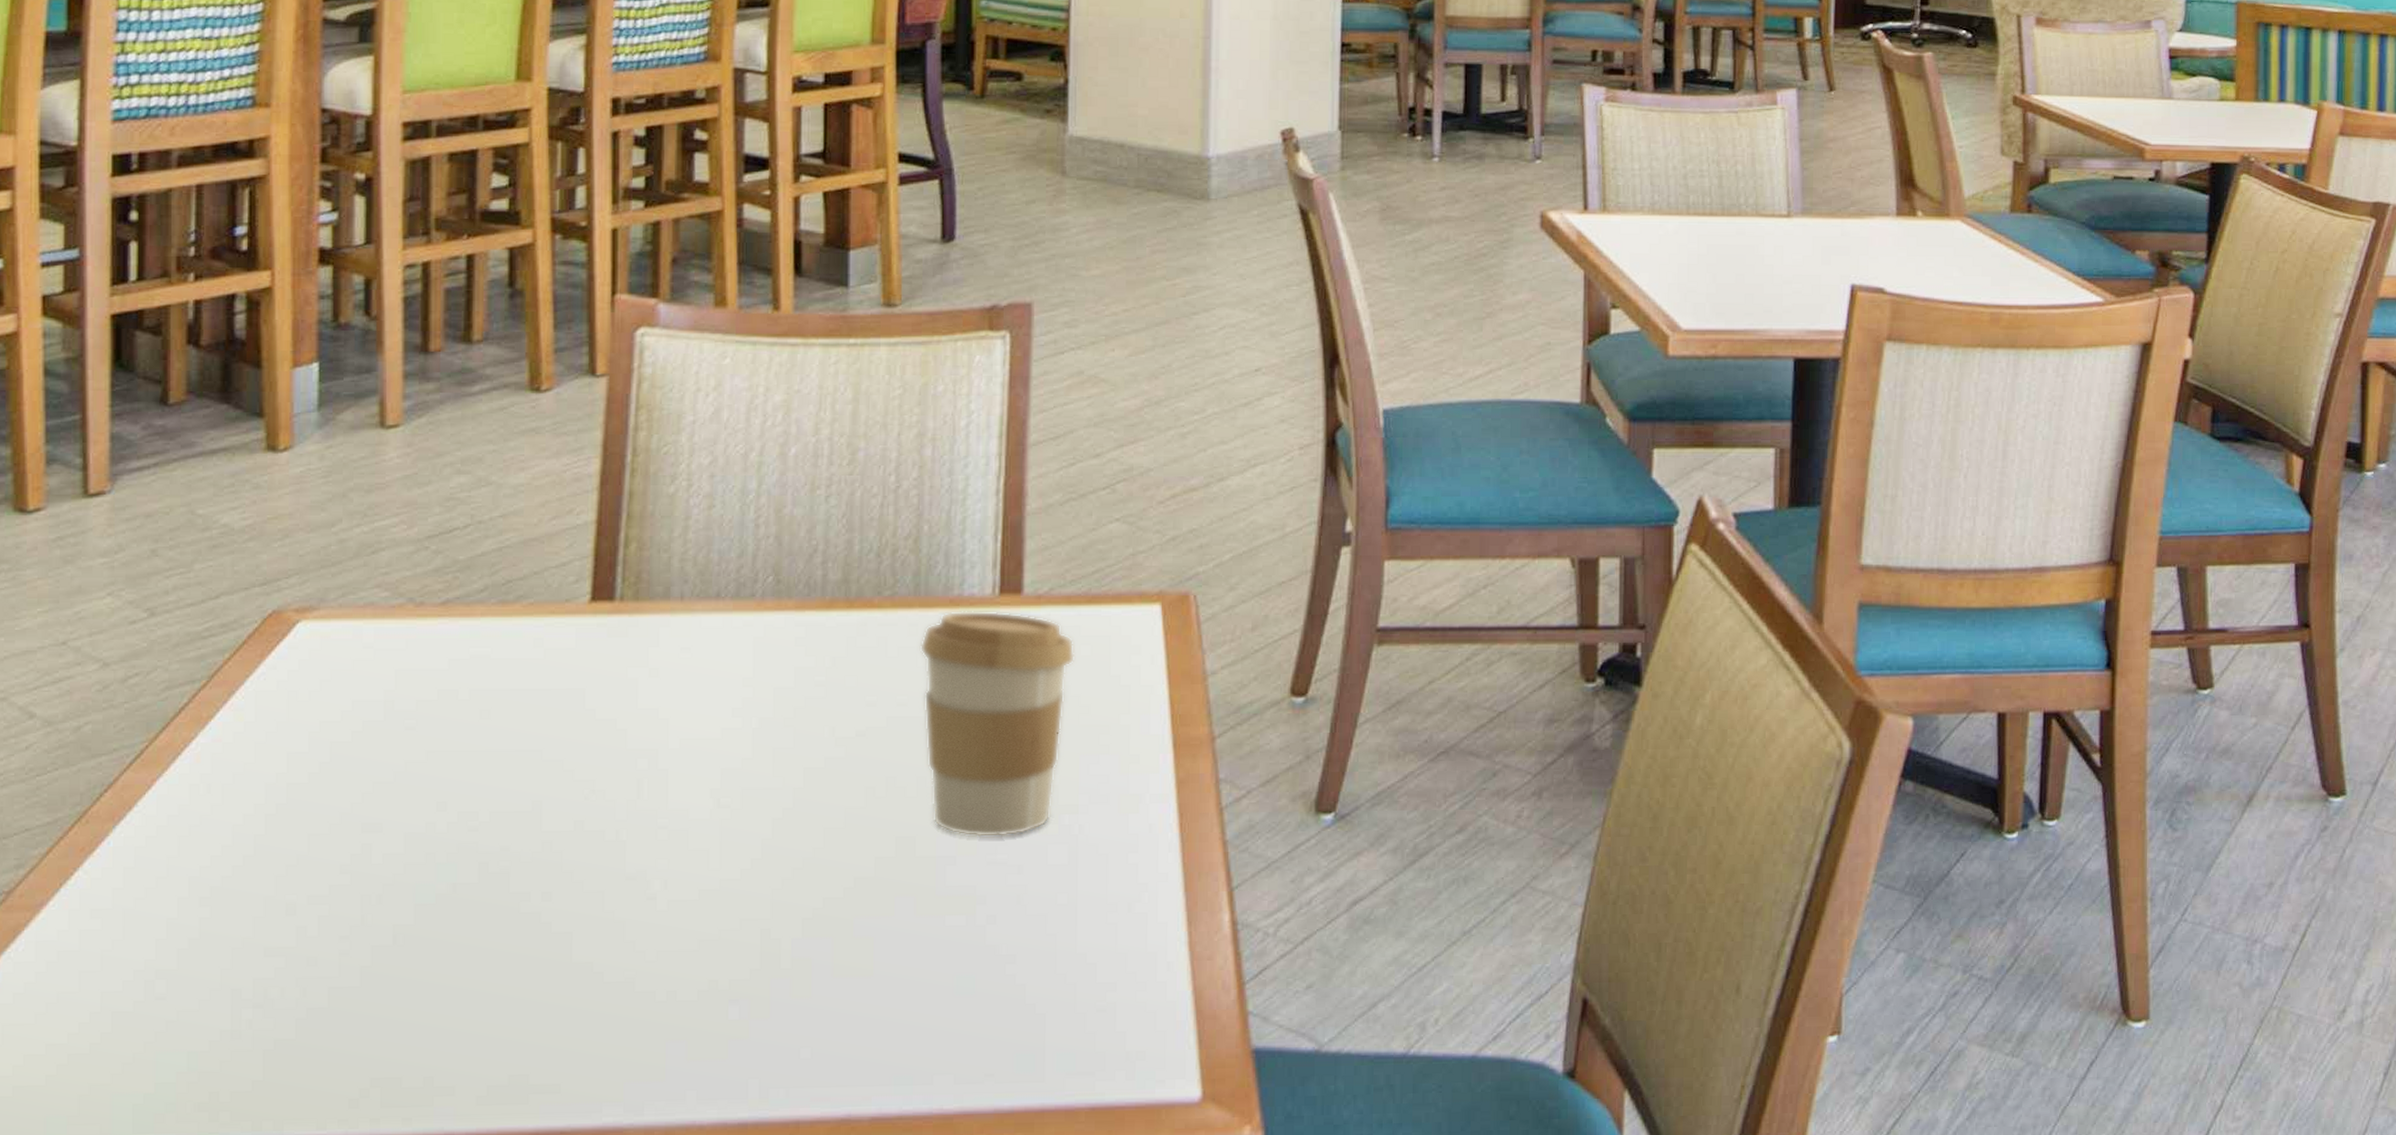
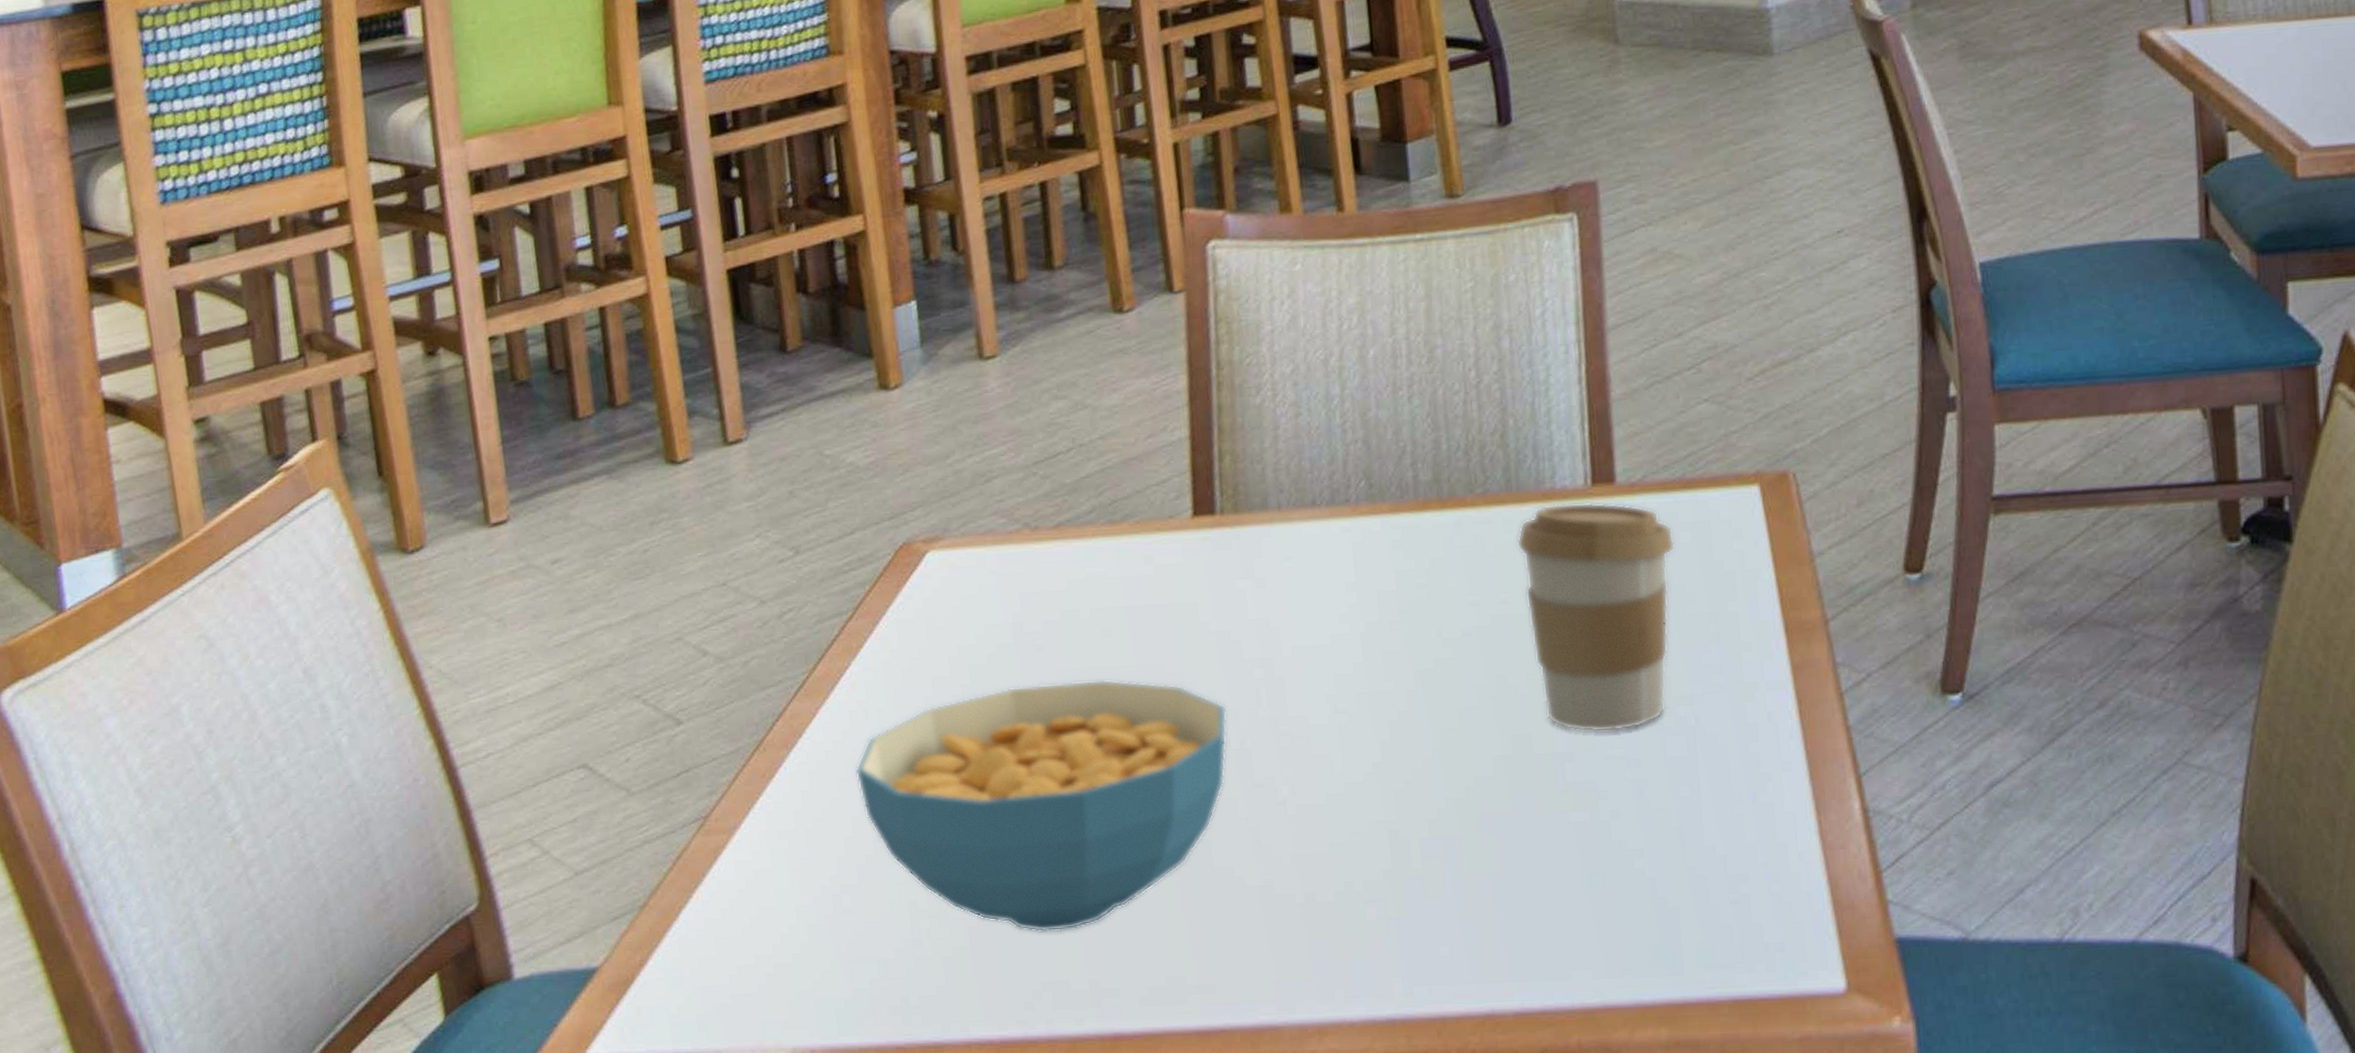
cereal bowl: none [189,763,604,1026] -> present [855,679,1227,932]

